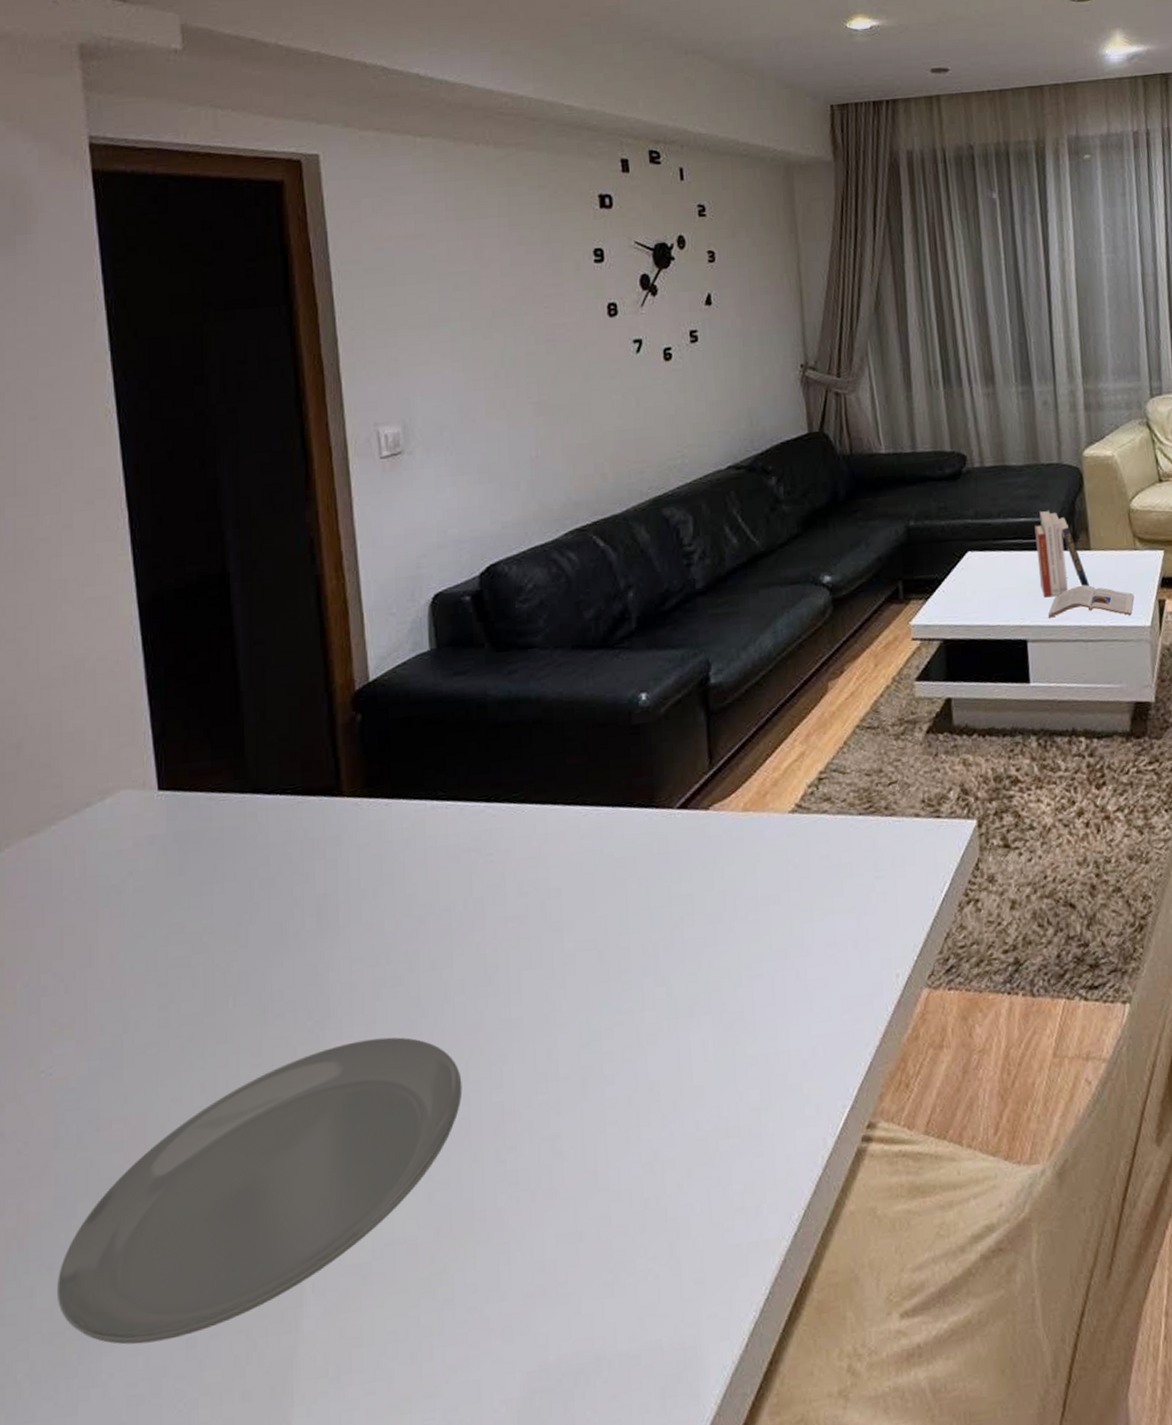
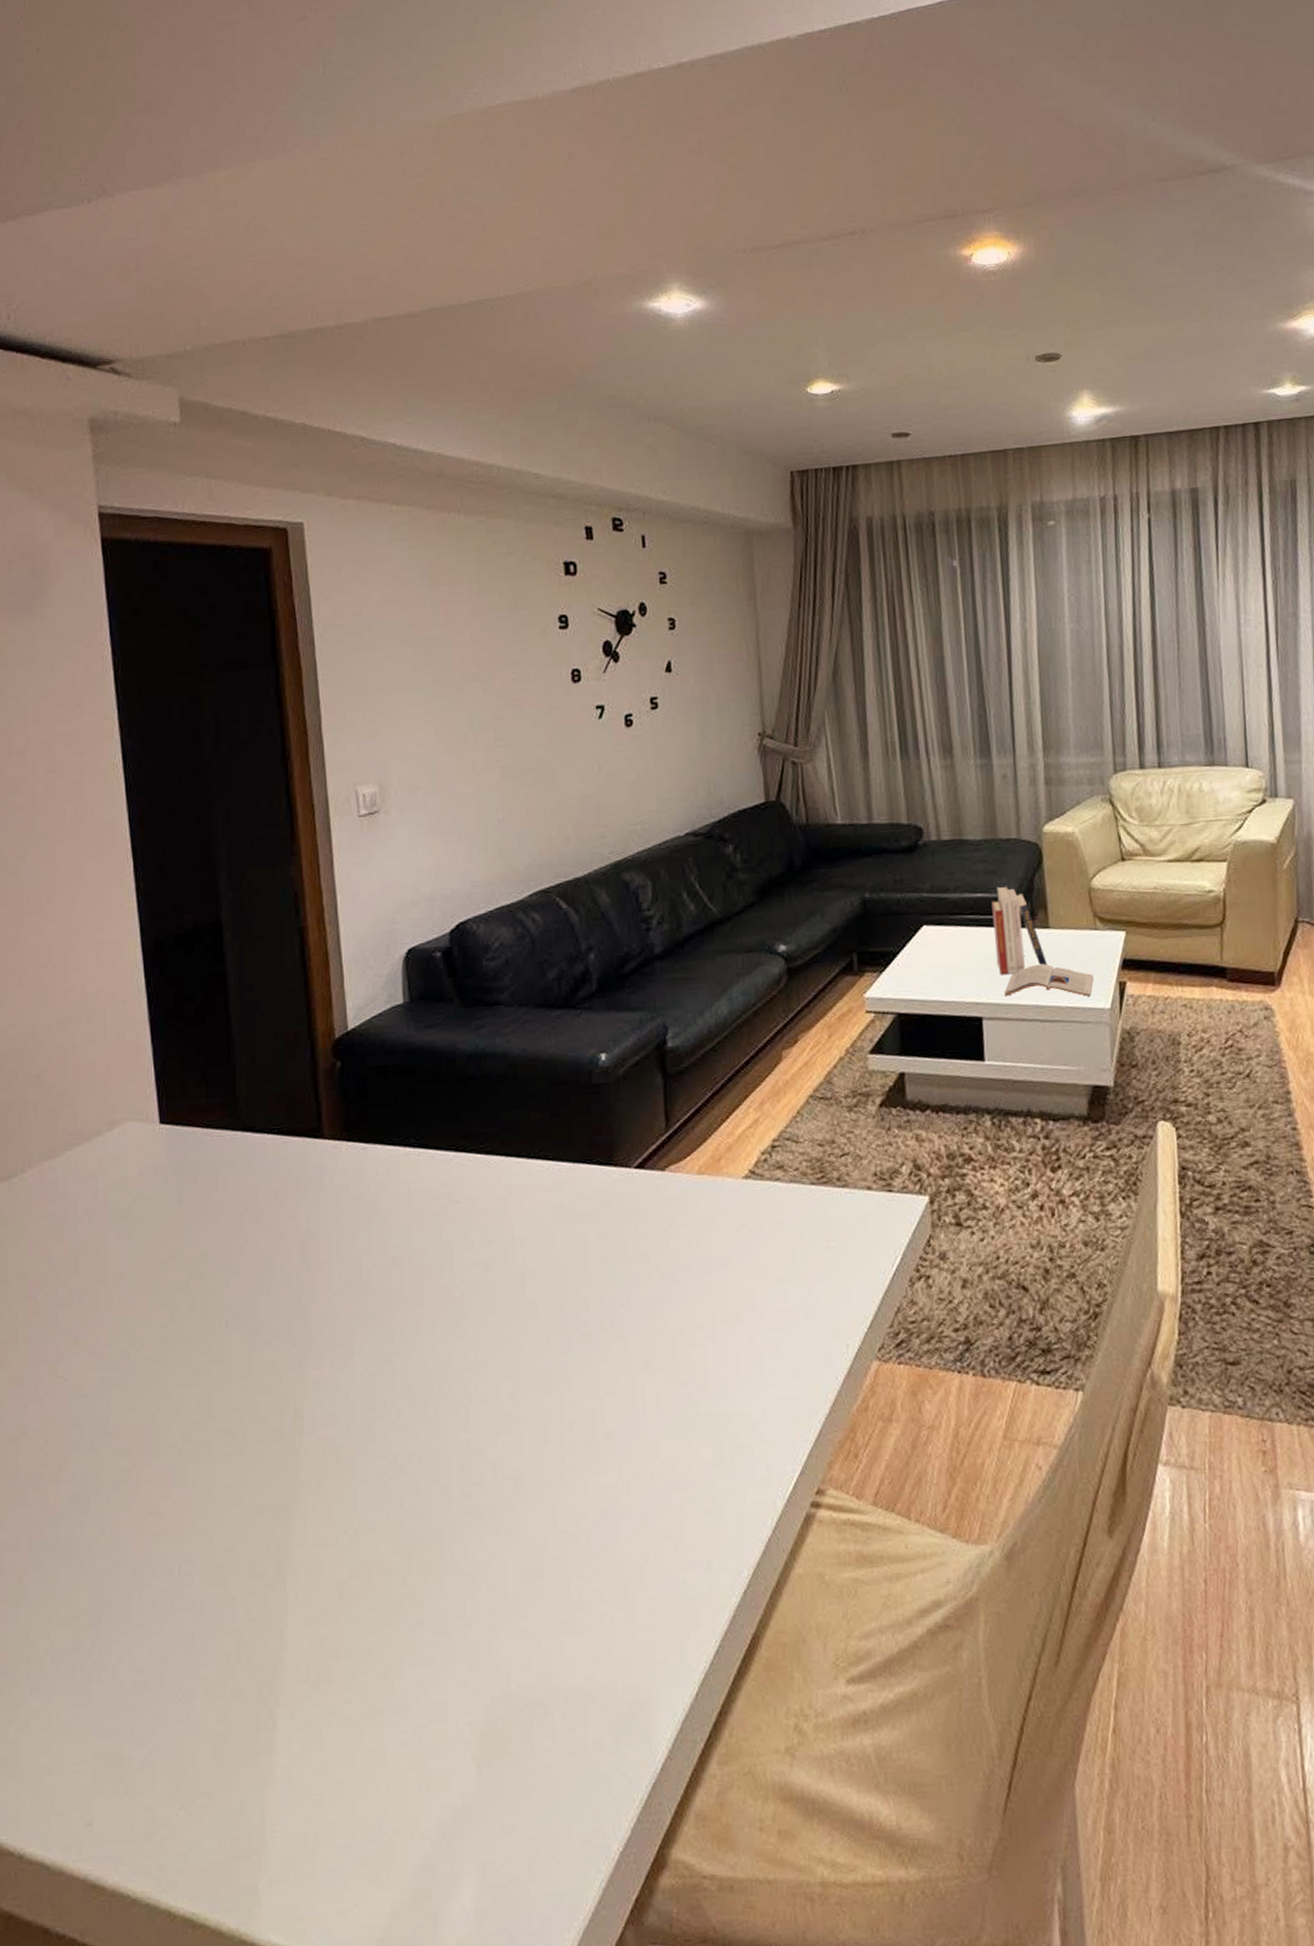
plate: present [56,1037,462,1345] -> none [72,1369,432,1635]

